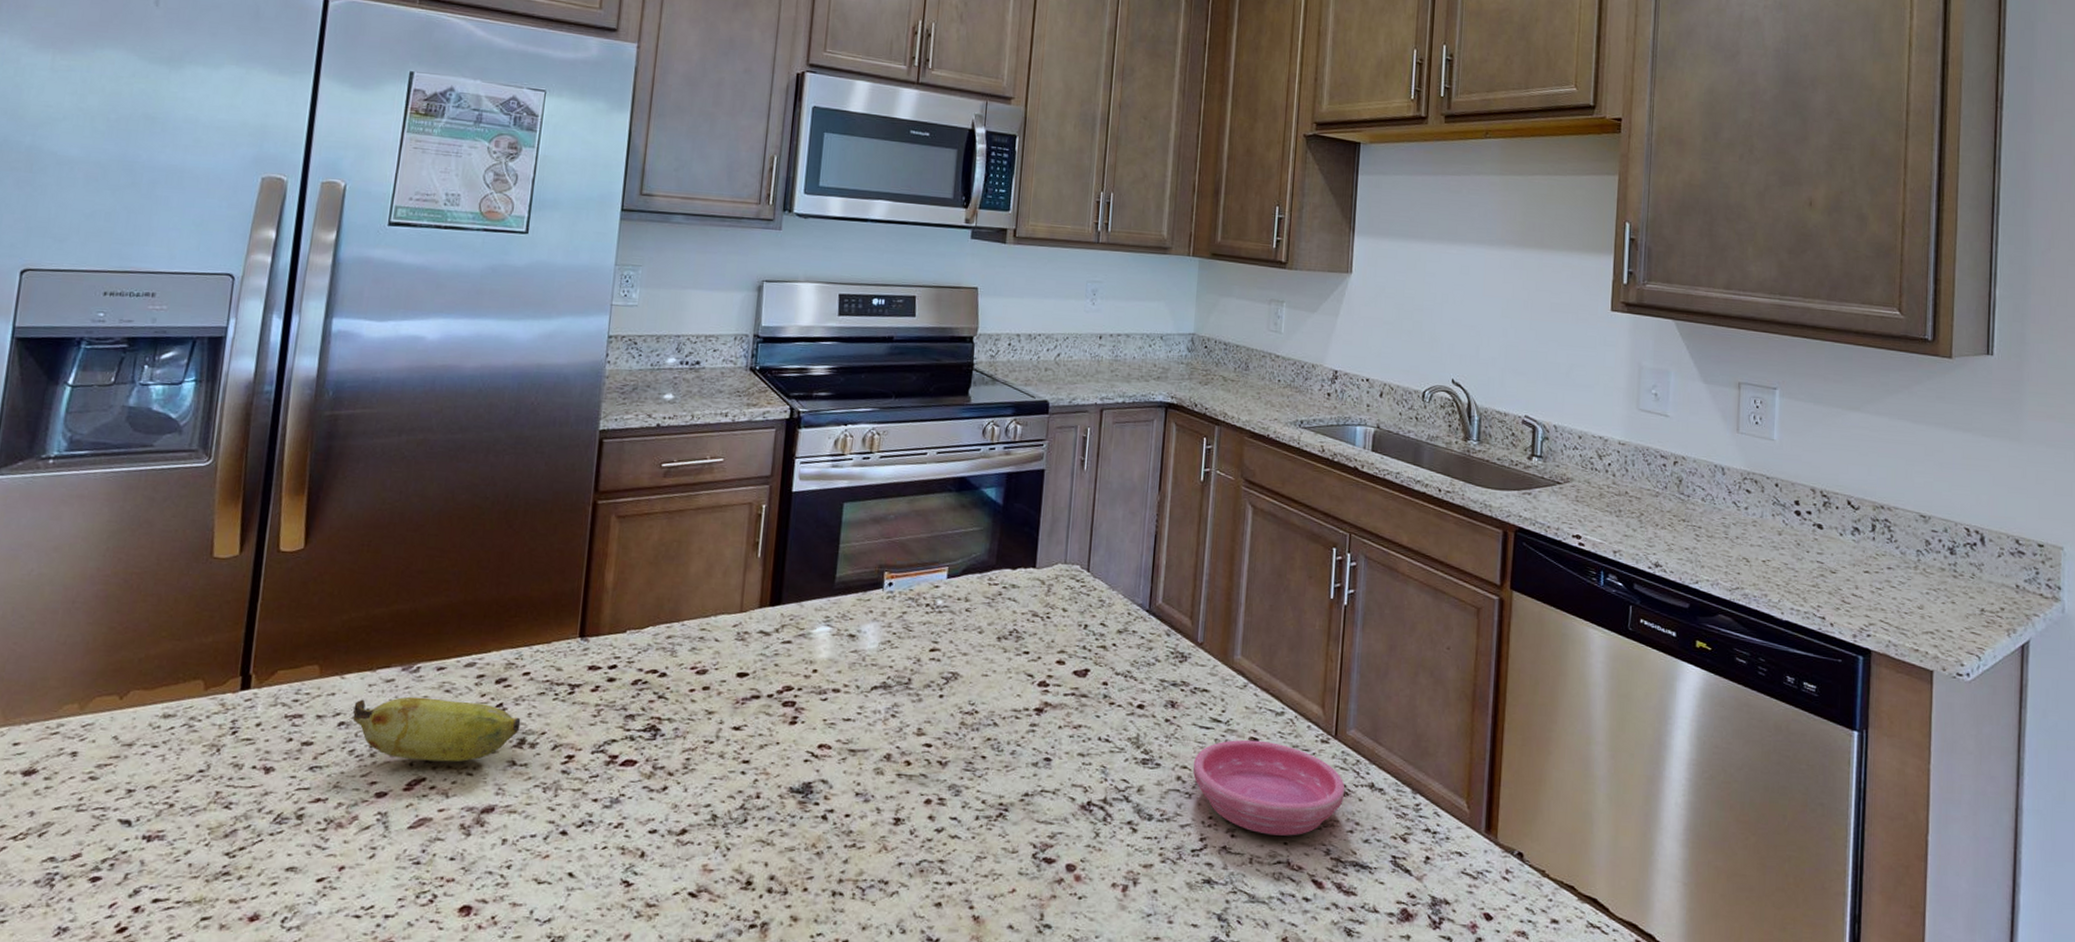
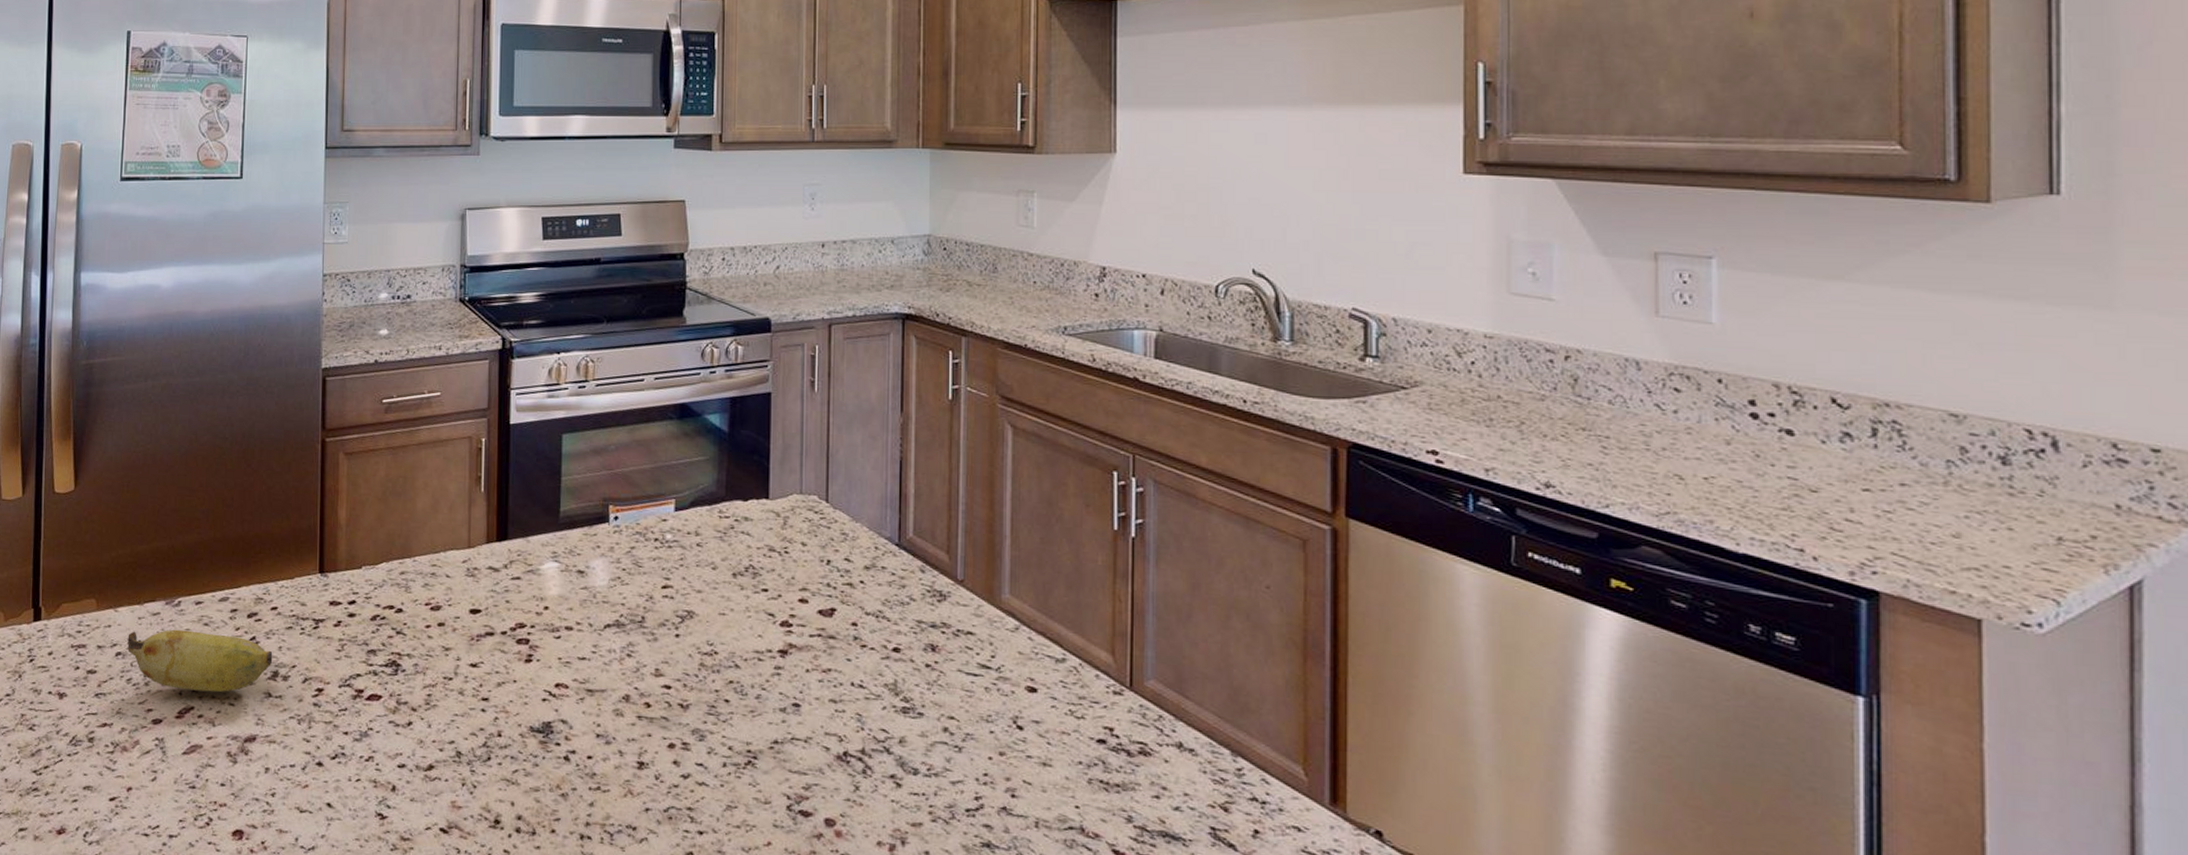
saucer: present [1193,739,1345,836] -> none [961,688,1147,799]

